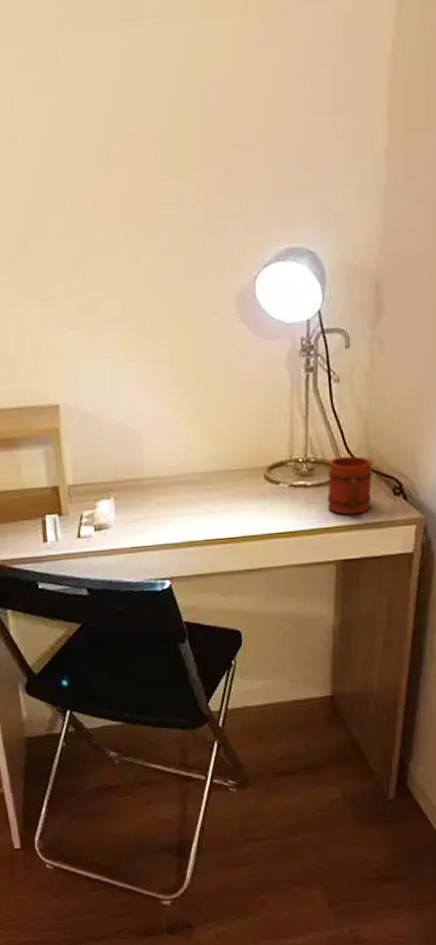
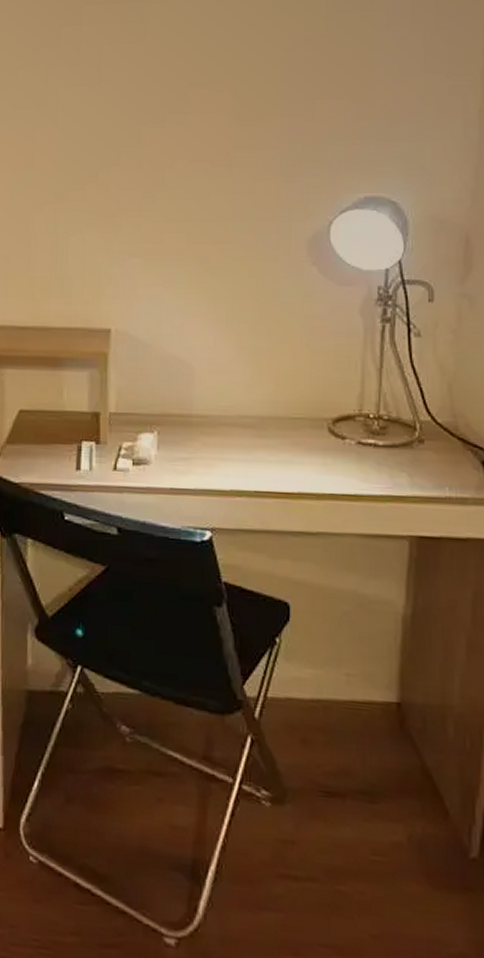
mug: present [328,456,373,515] -> none [402,418,457,485]

